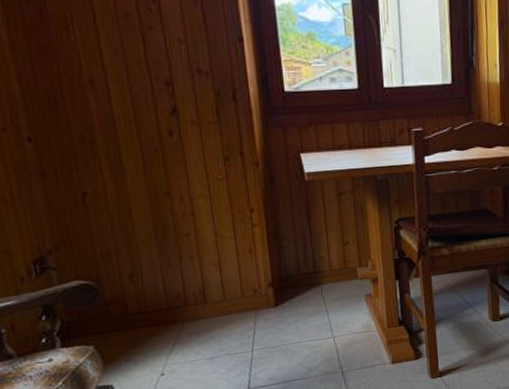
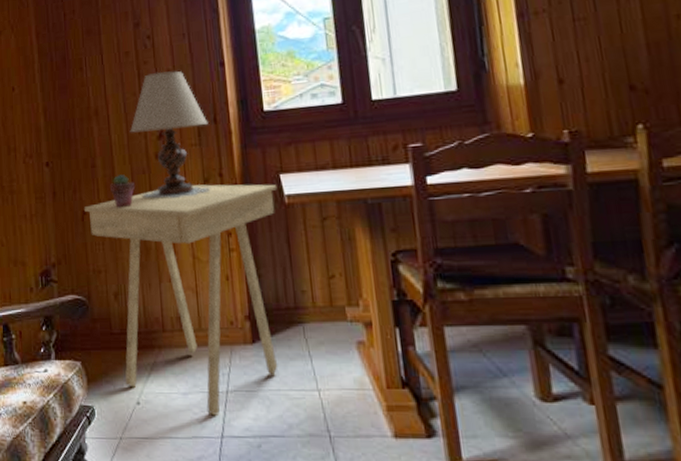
side table: none [85,163,299,373] -> present [84,184,278,416]
potted succulent: none [115,151,147,188] -> present [109,173,136,208]
table lamp: none [136,40,231,177] -> present [129,71,210,198]

